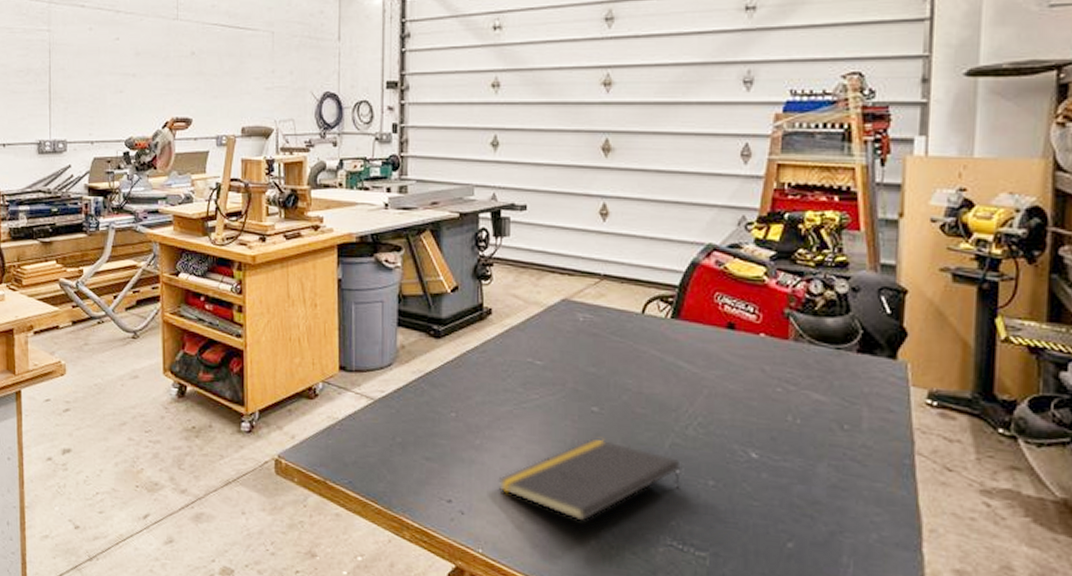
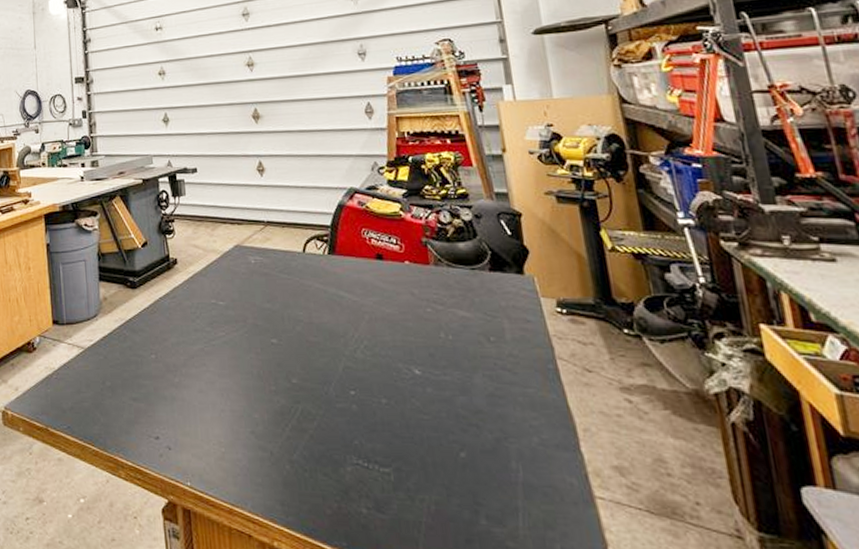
notepad: present [498,438,681,522] -> none [197,368,358,447]

